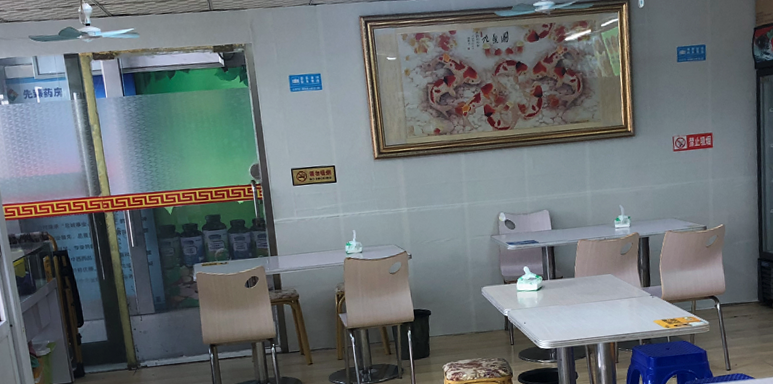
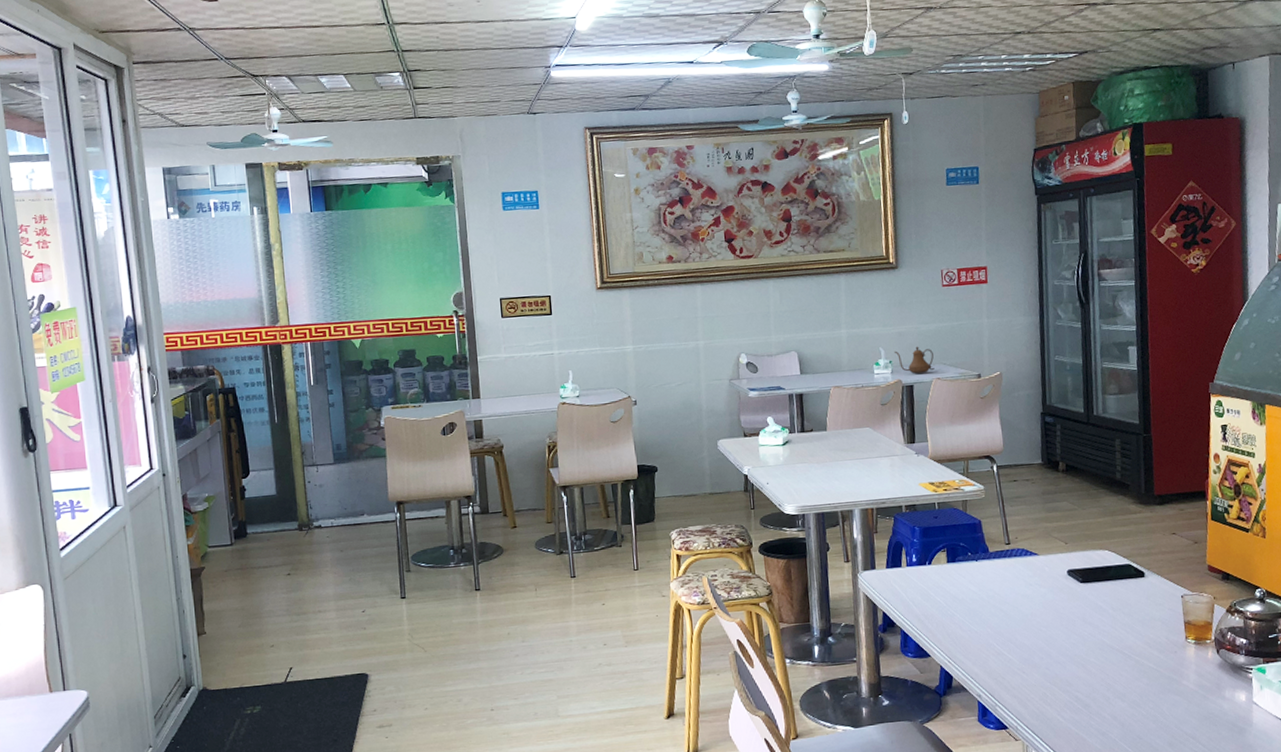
teapot: none [631,203,667,227] -> present [893,346,935,374]

